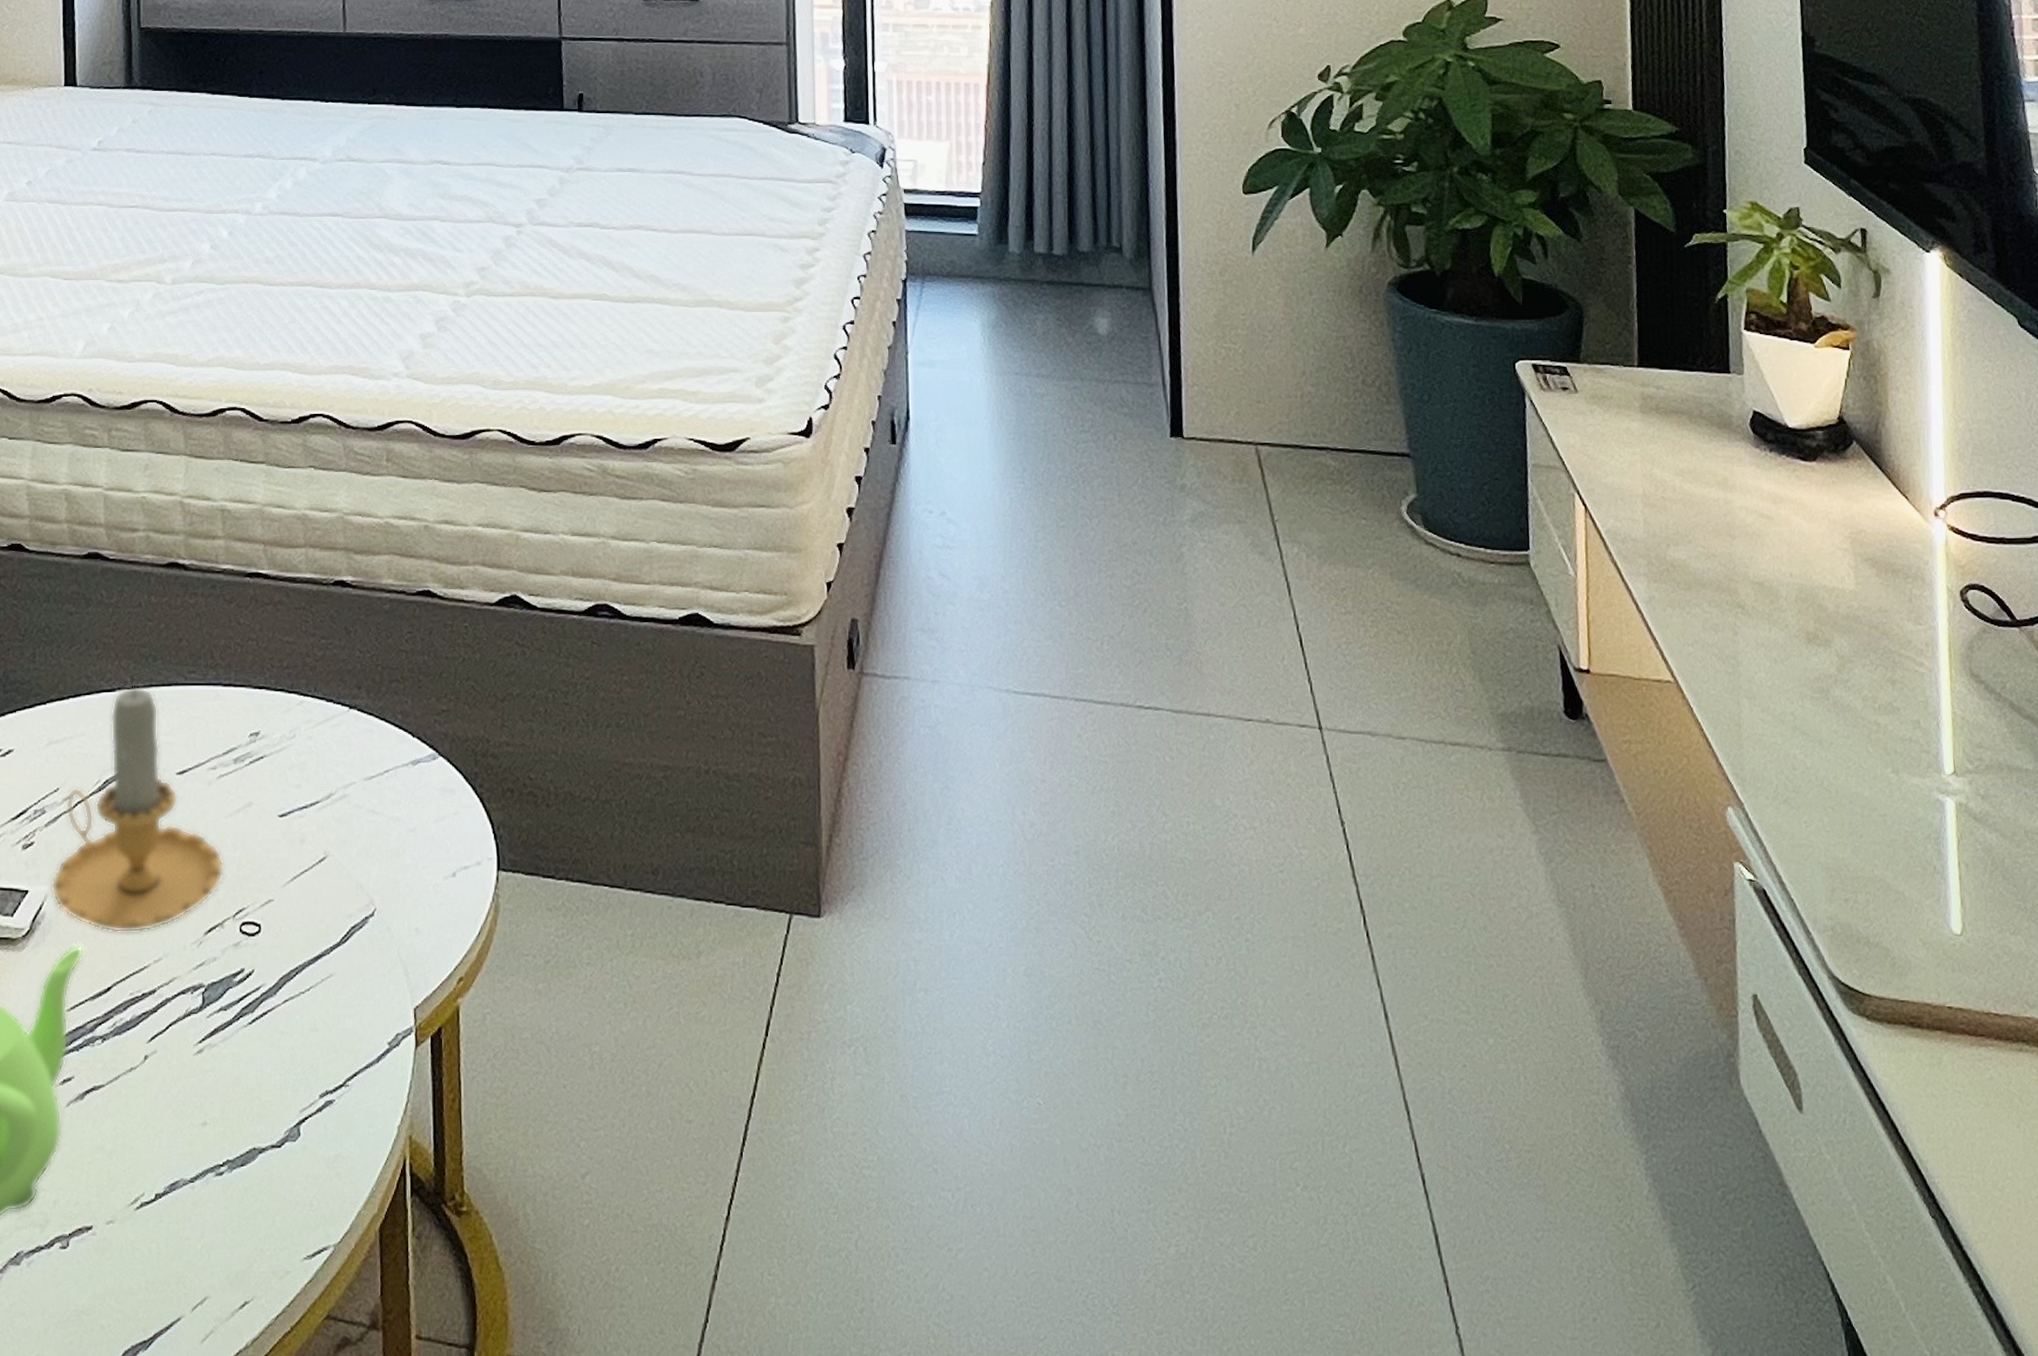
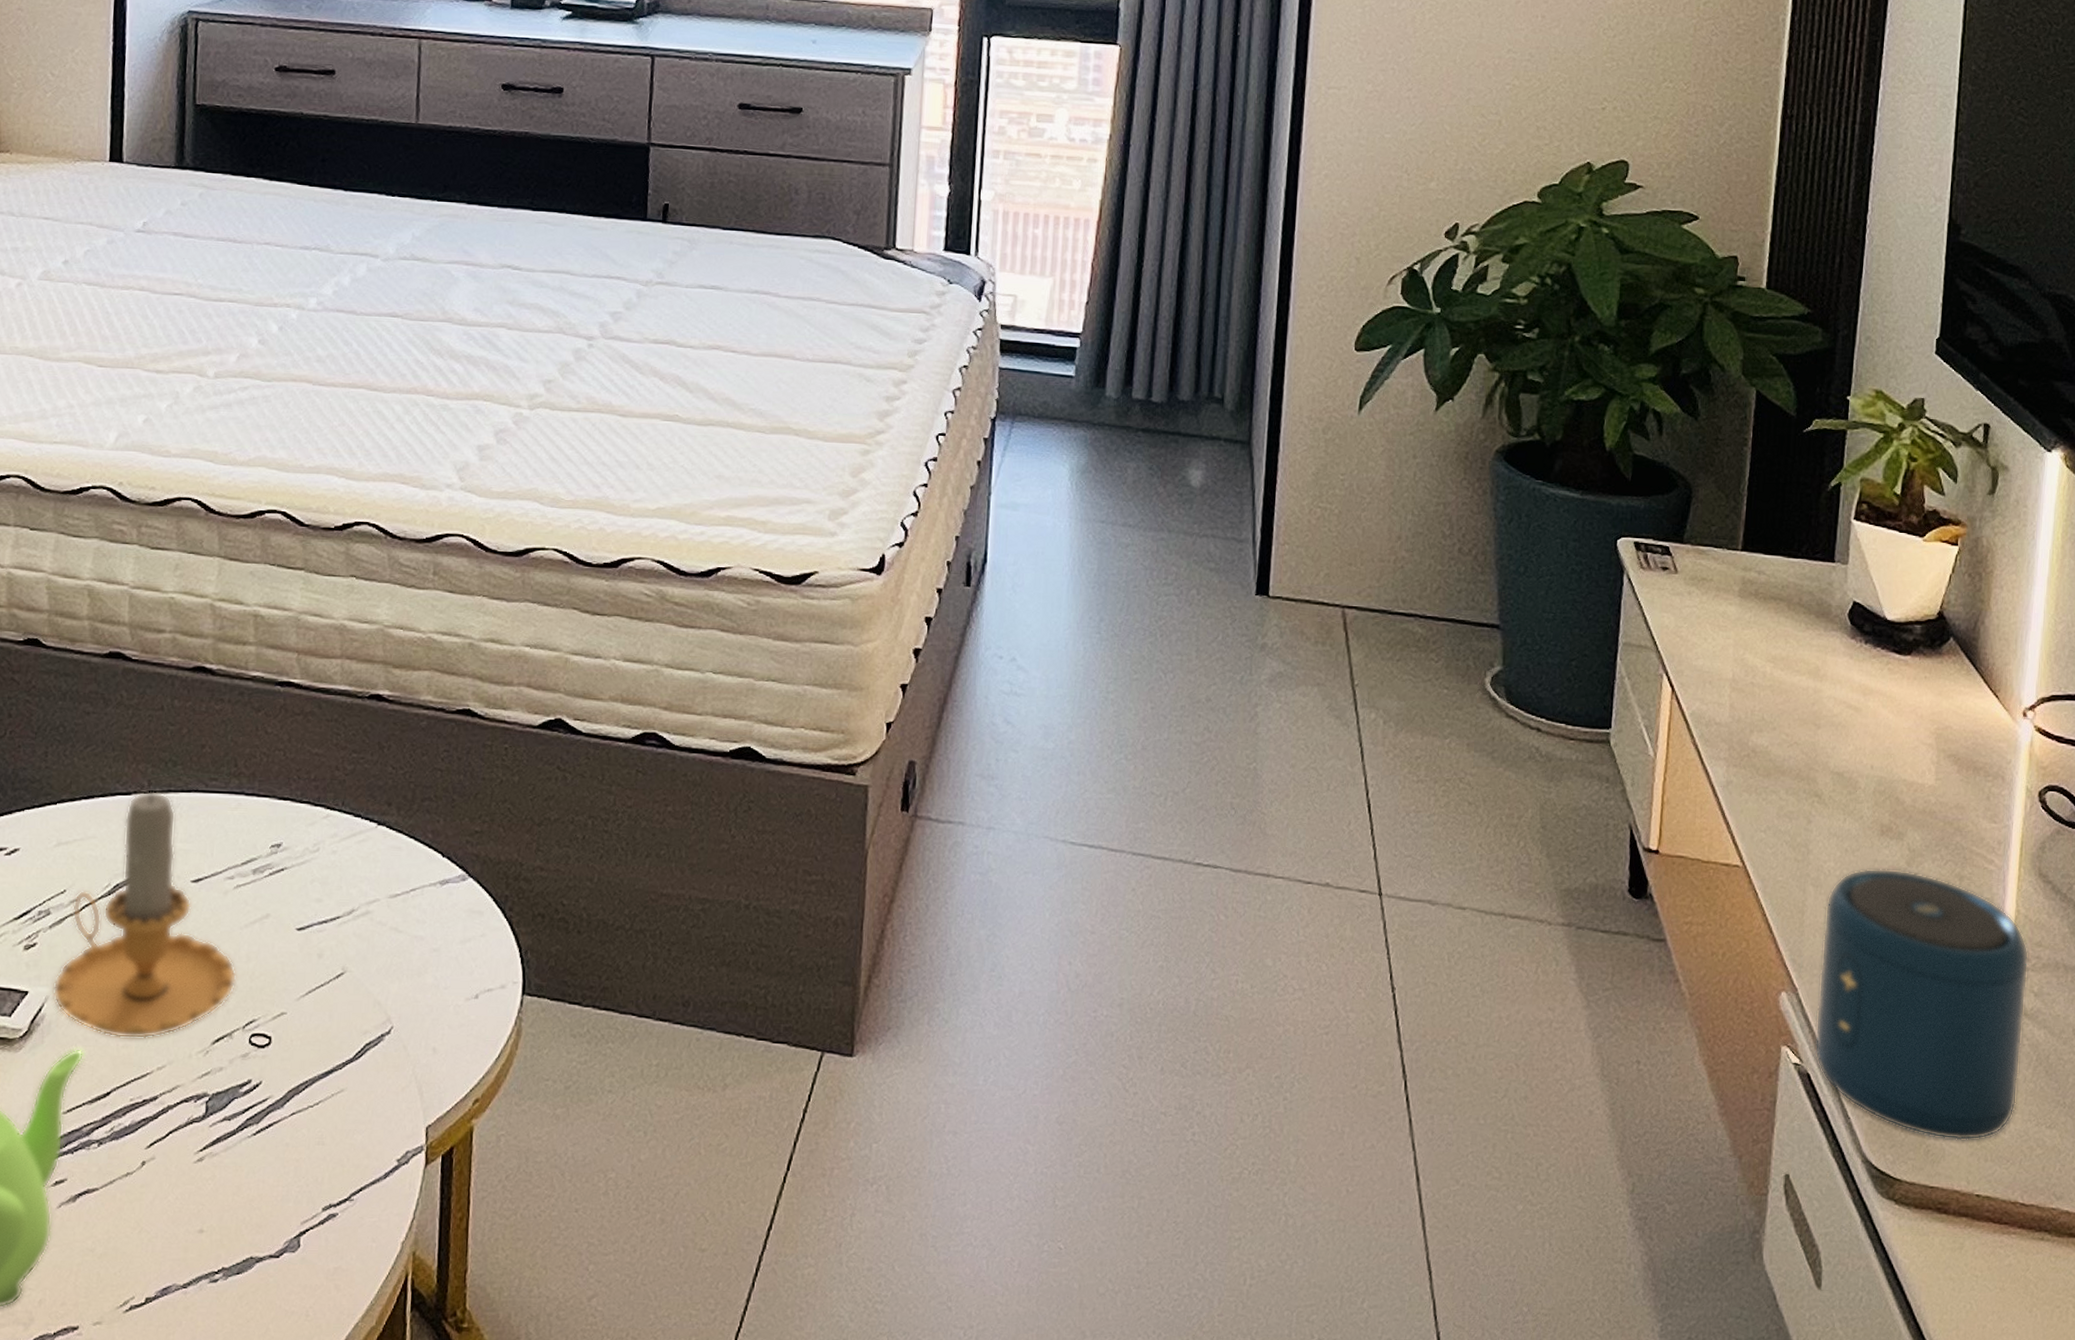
speaker: none [1761,677,1978,952] -> present [1814,868,2029,1141]

